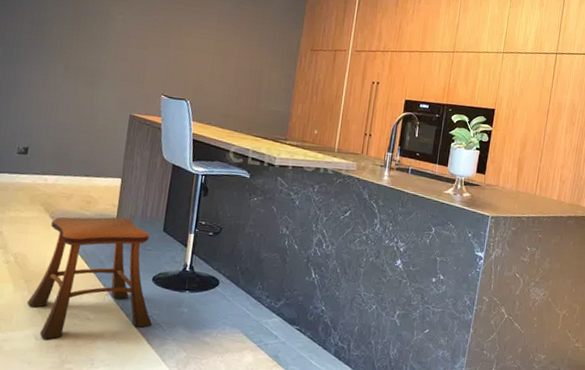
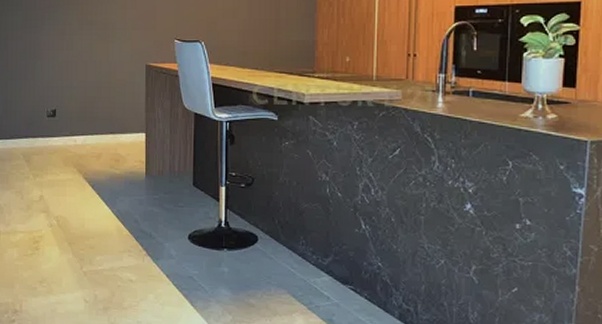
stool: present [26,216,152,339] -> none [72,173,193,302]

